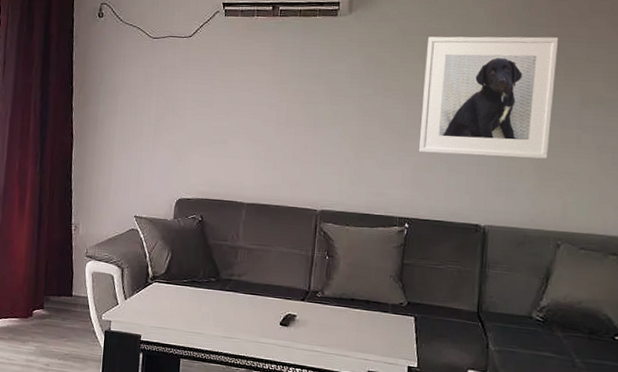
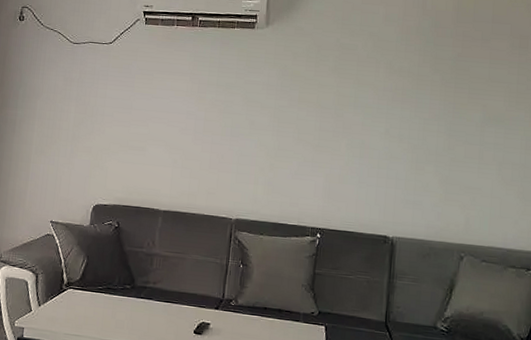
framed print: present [419,36,559,159] -> none [331,52,463,174]

